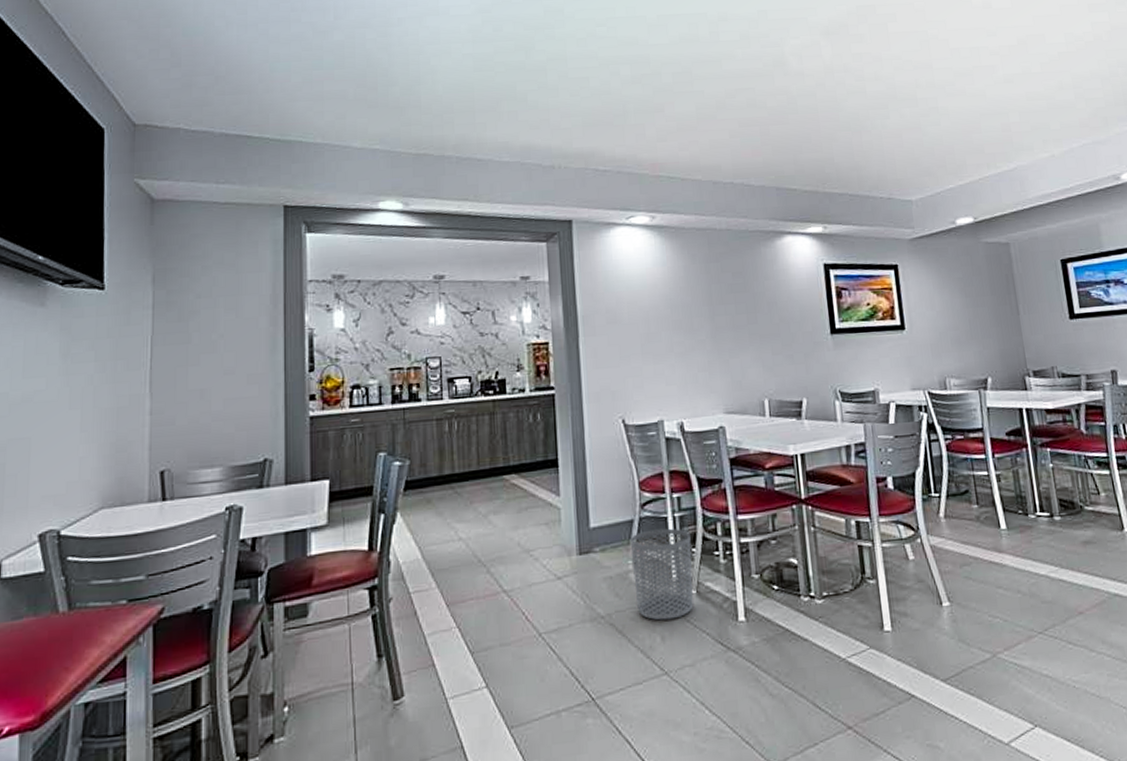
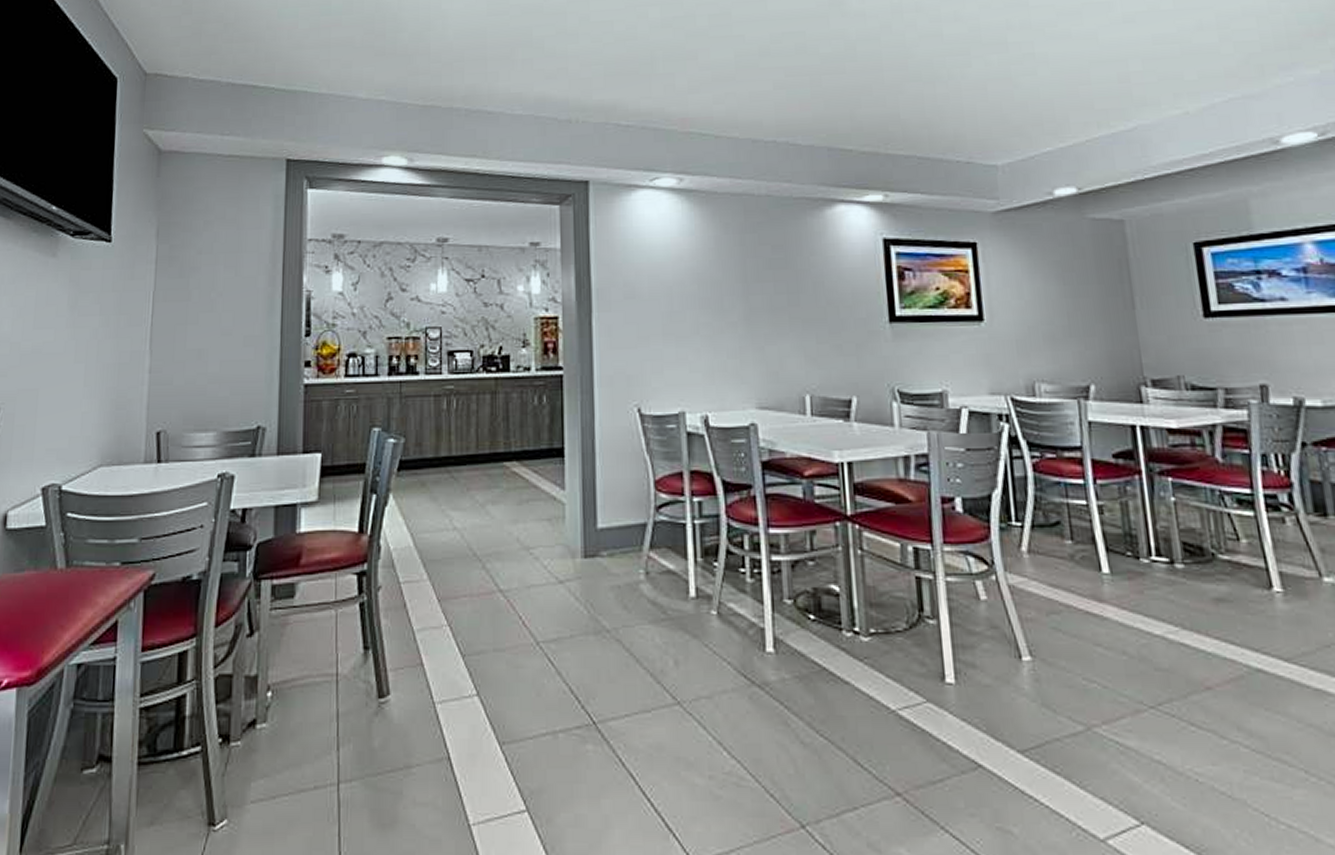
waste bin: present [630,528,693,621] -> none [642,536,714,642]

